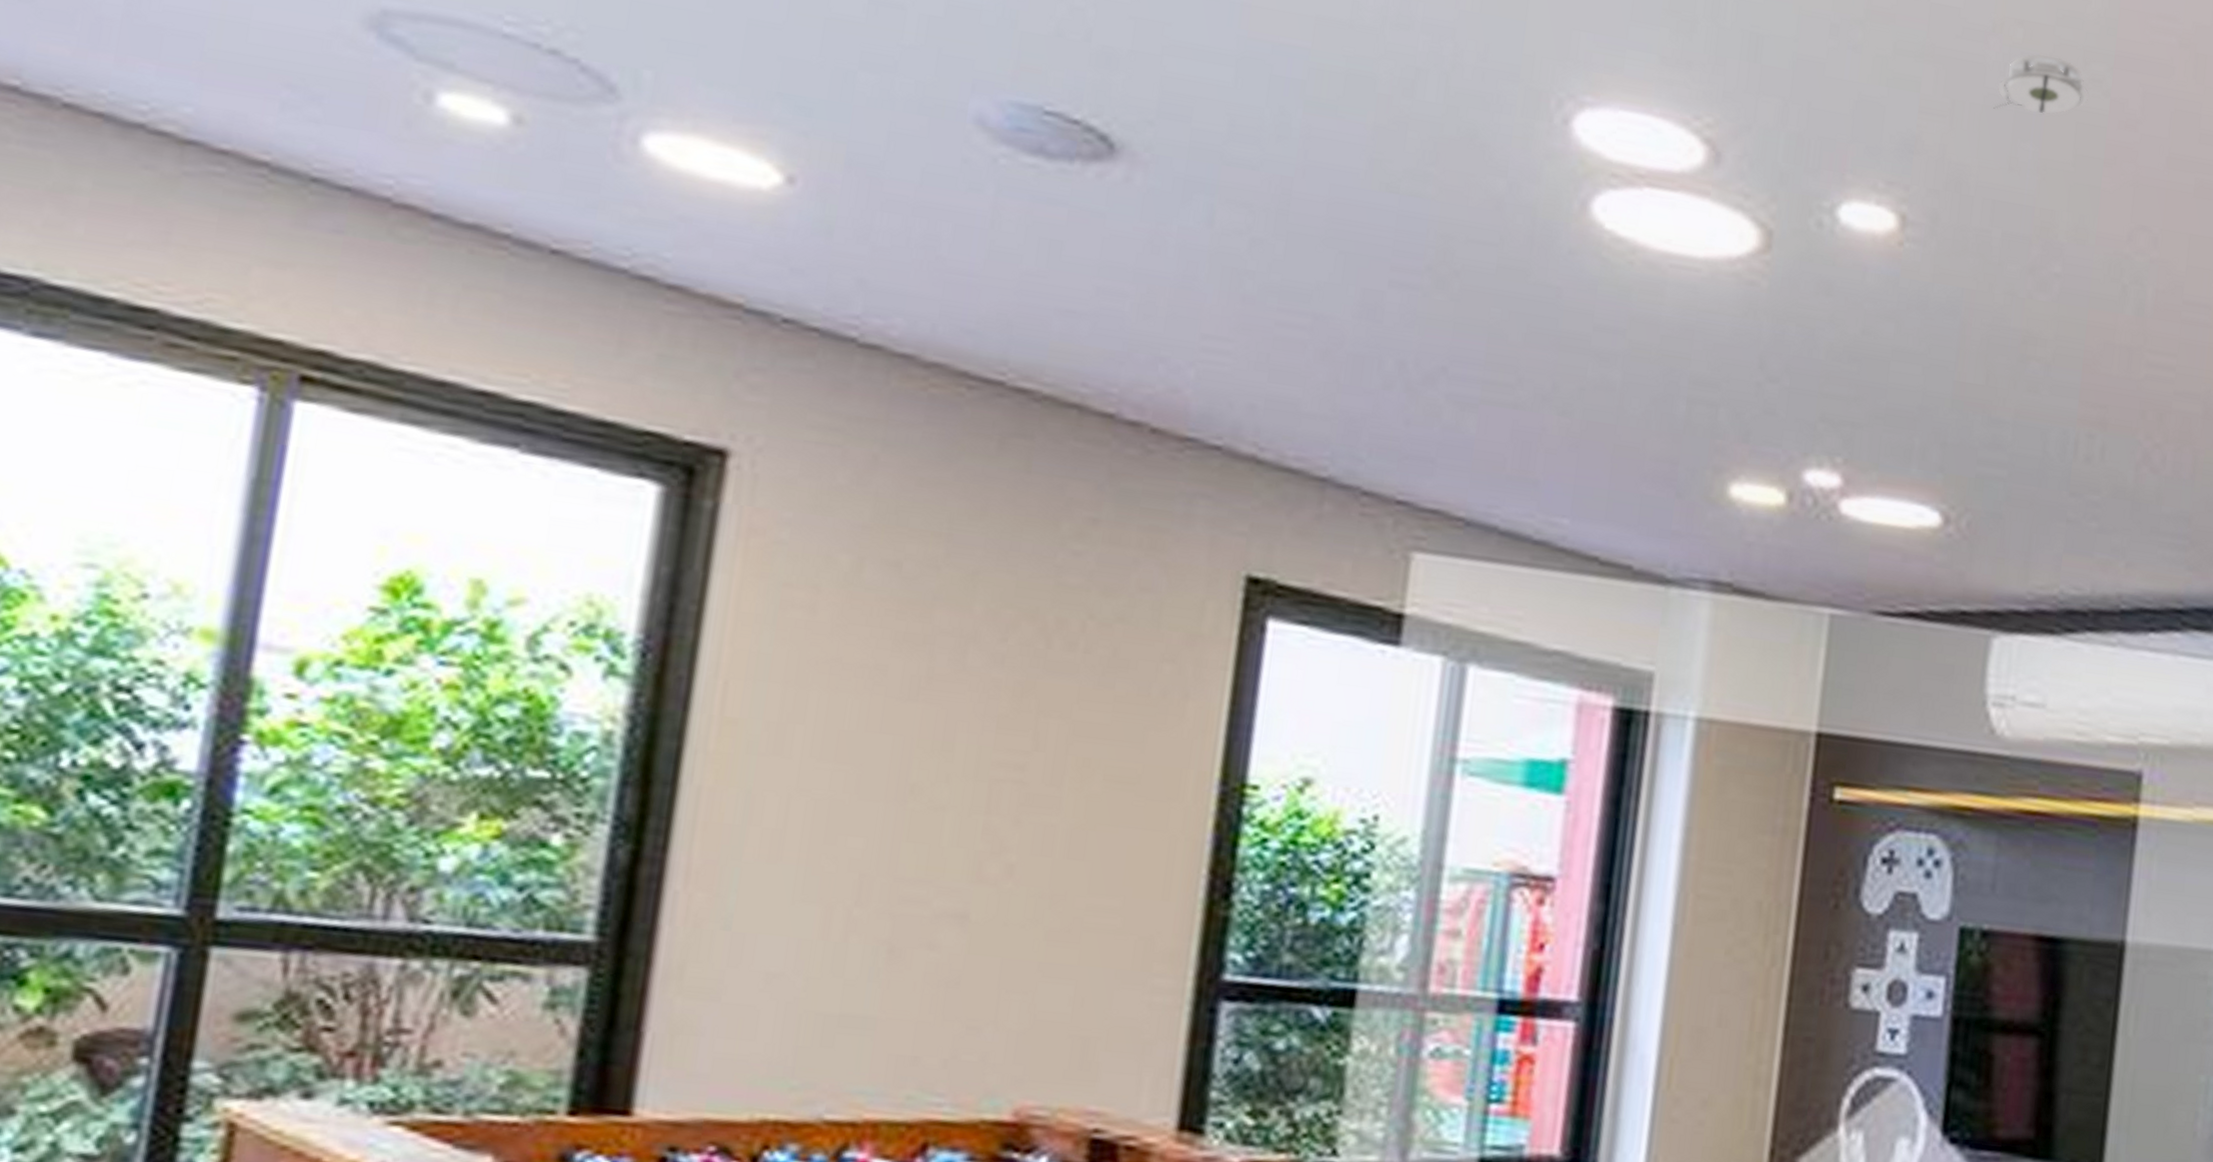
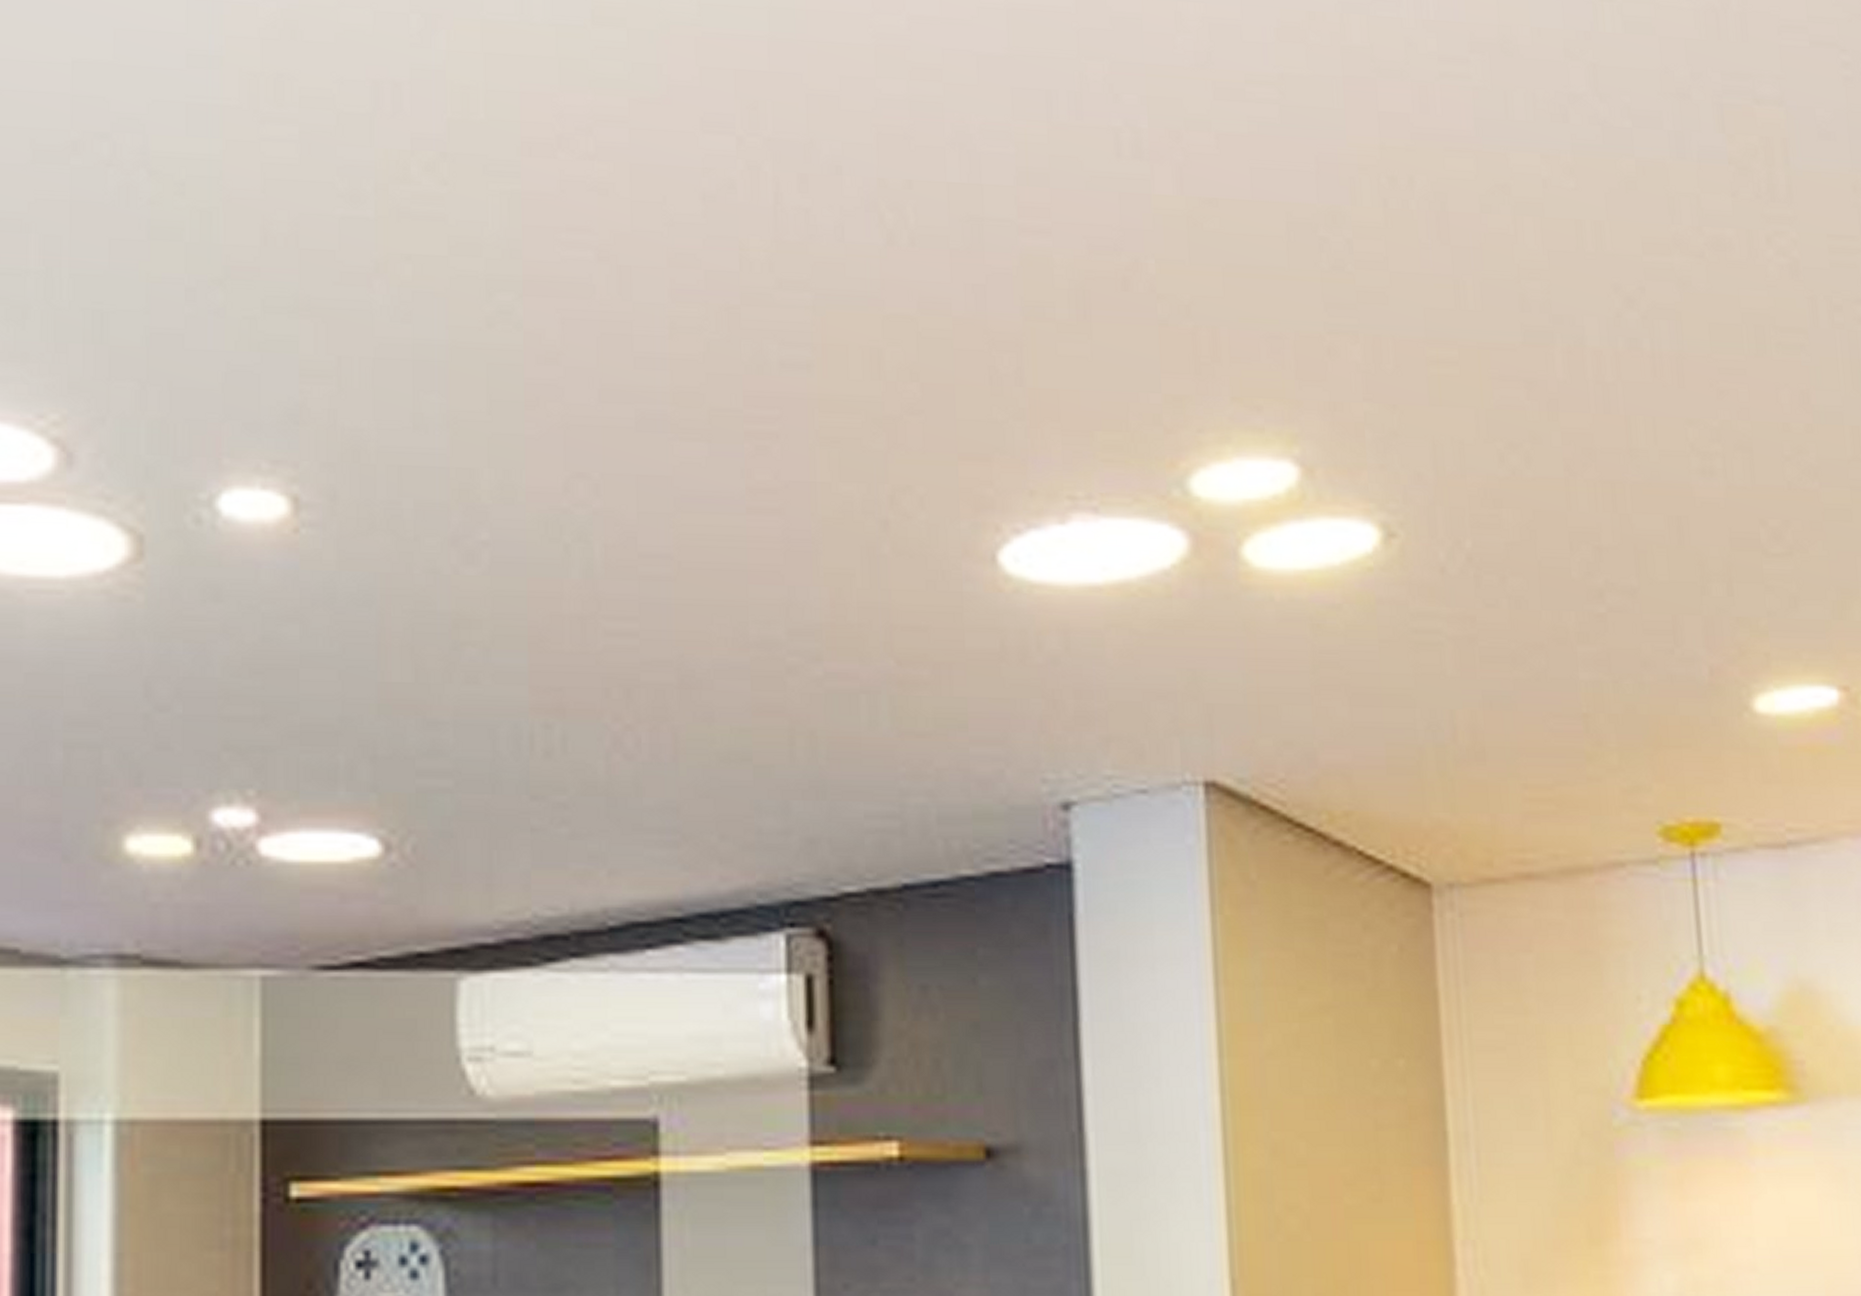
smoke detector: present [1993,54,2090,115] -> none [387,290,498,361]

